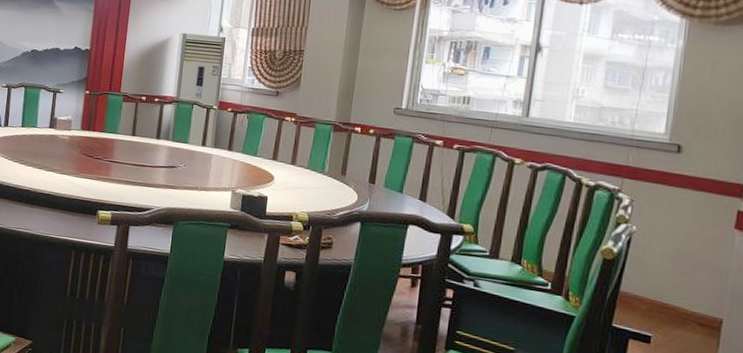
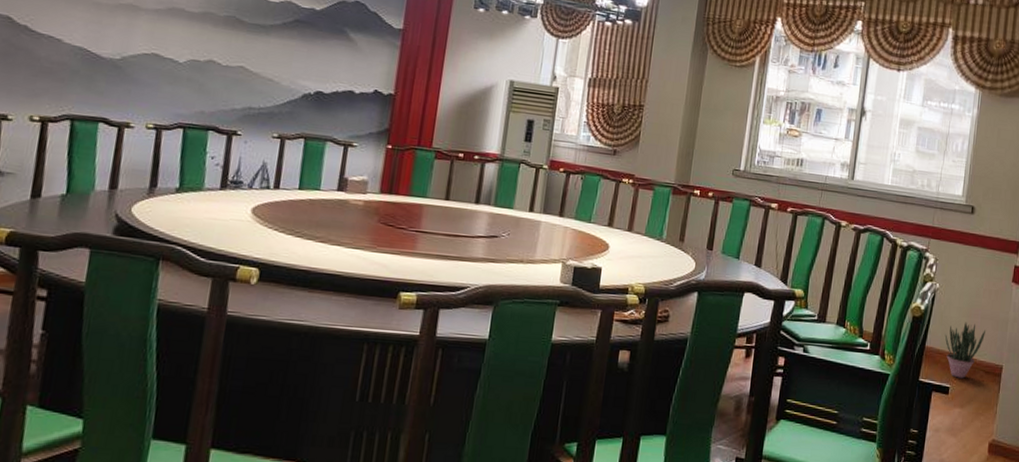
potted plant: none [644,268,698,329] -> present [945,321,985,379]

